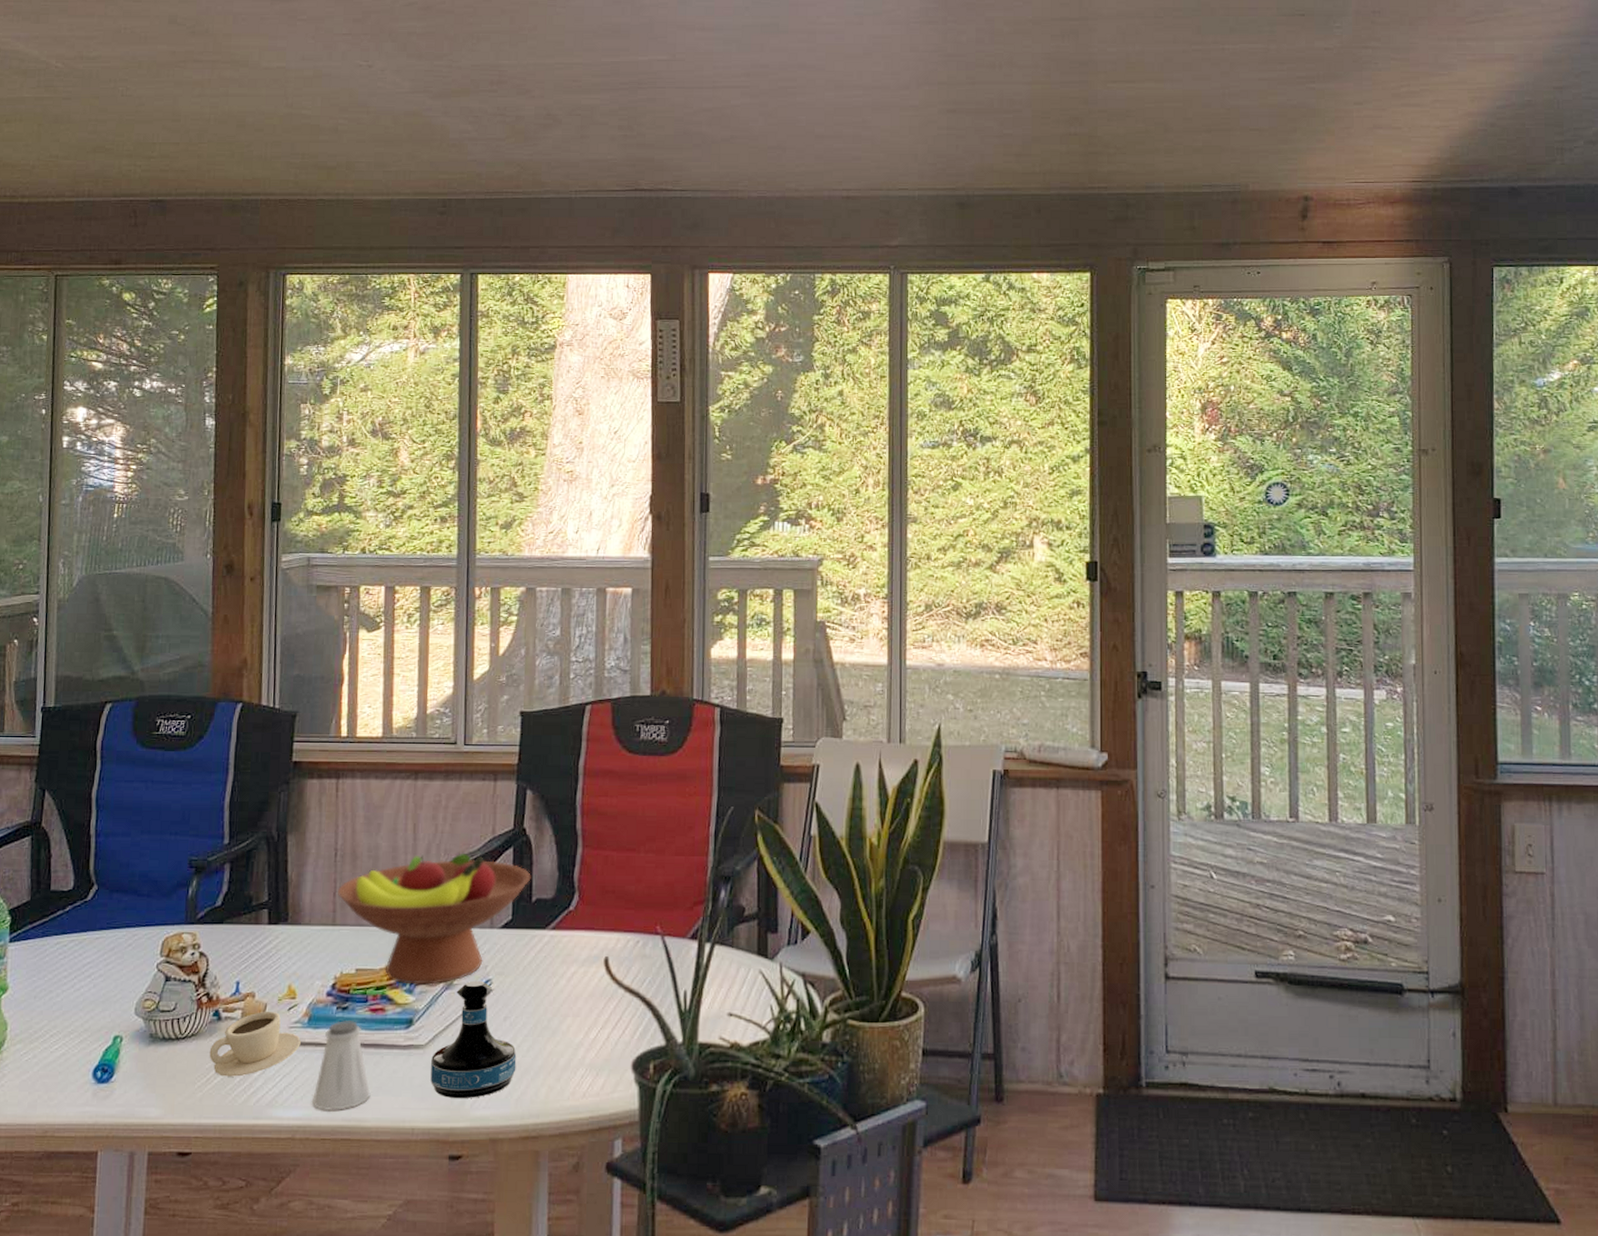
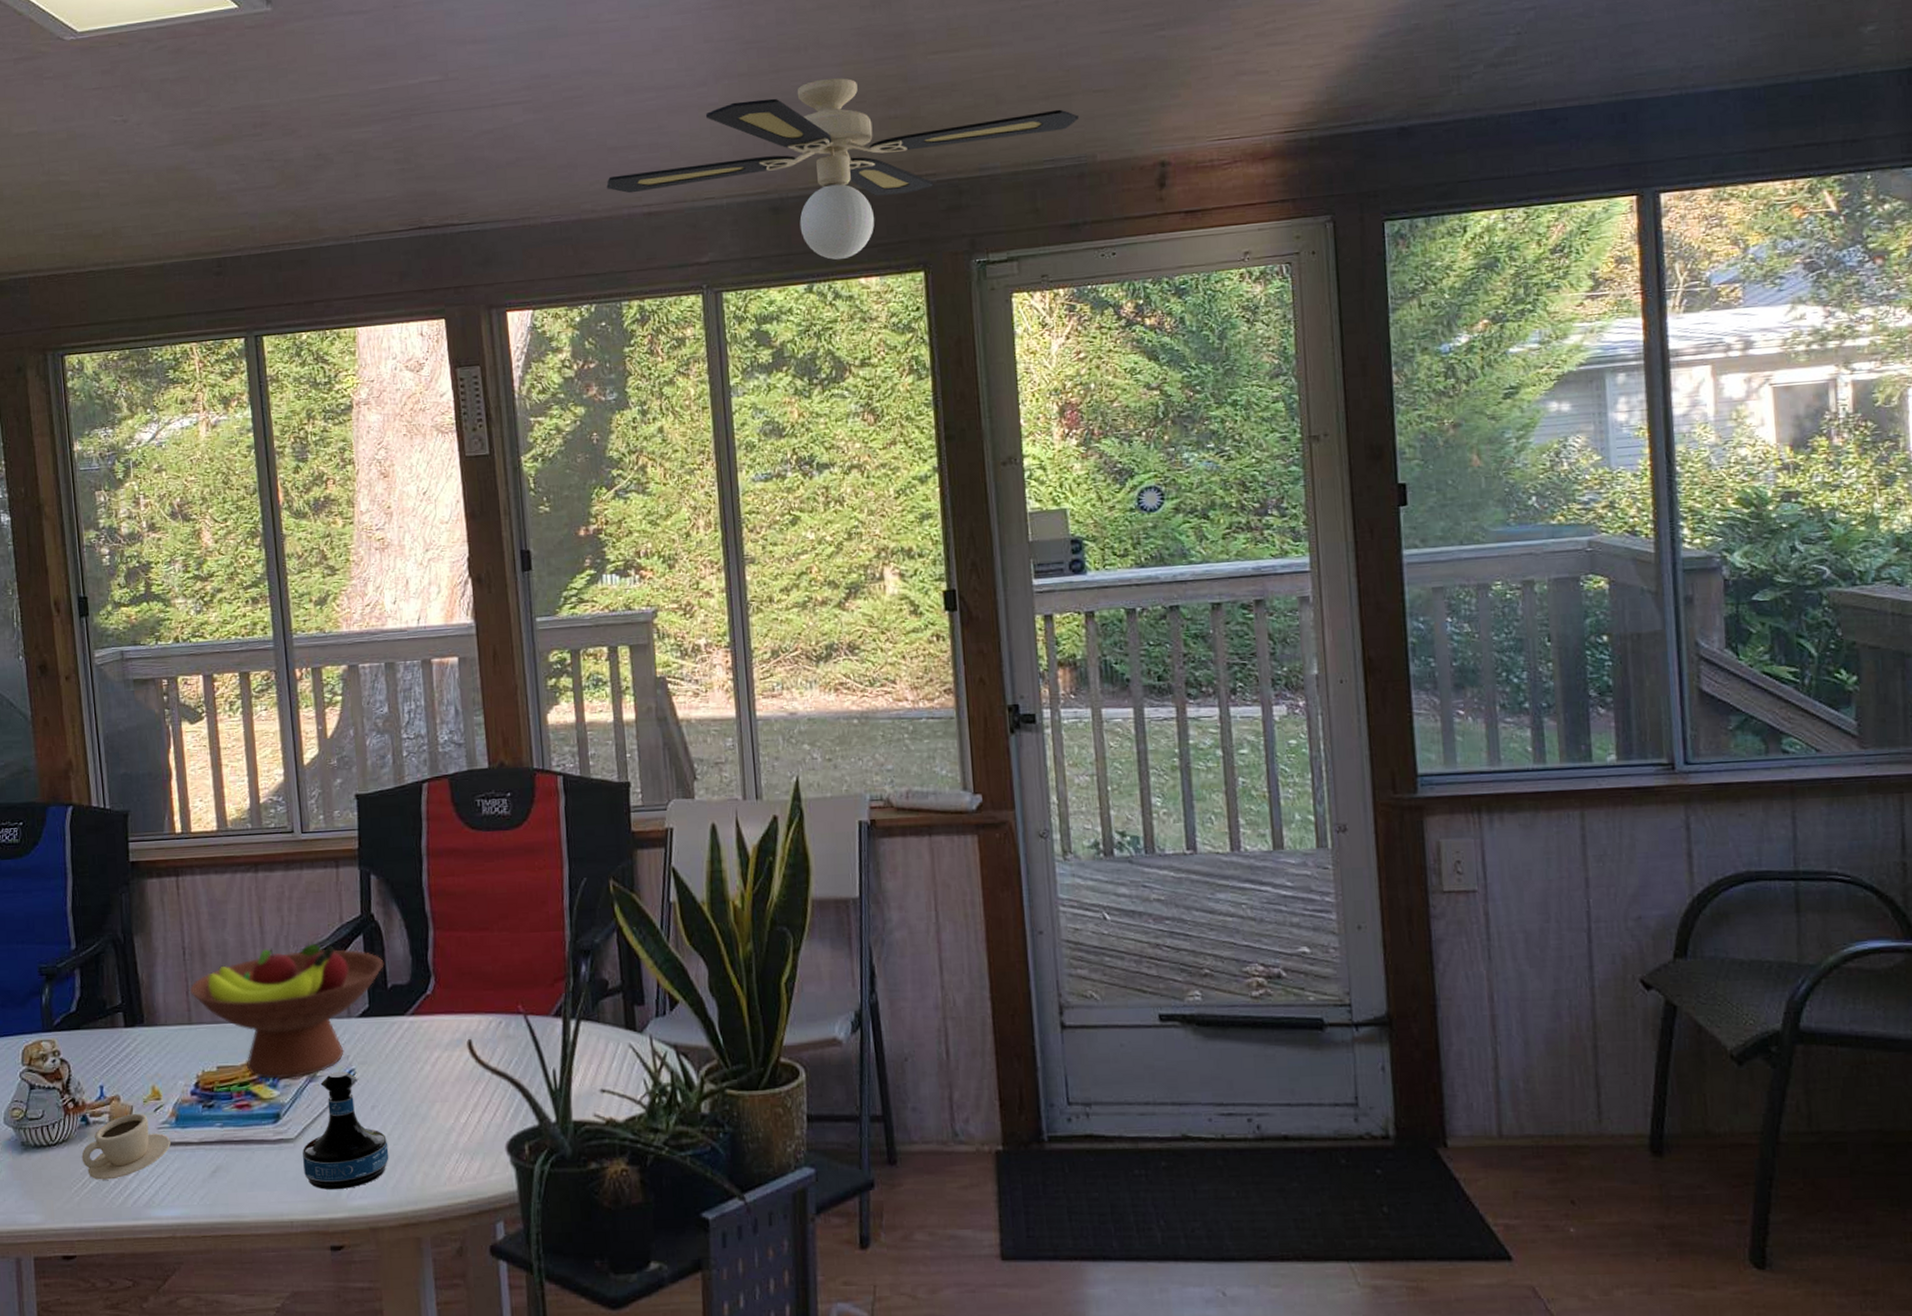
saltshaker: present [311,1021,371,1112] -> none [188,1118,246,1209]
ceiling fan: none [811,94,1235,254] -> present [606,78,1078,260]

